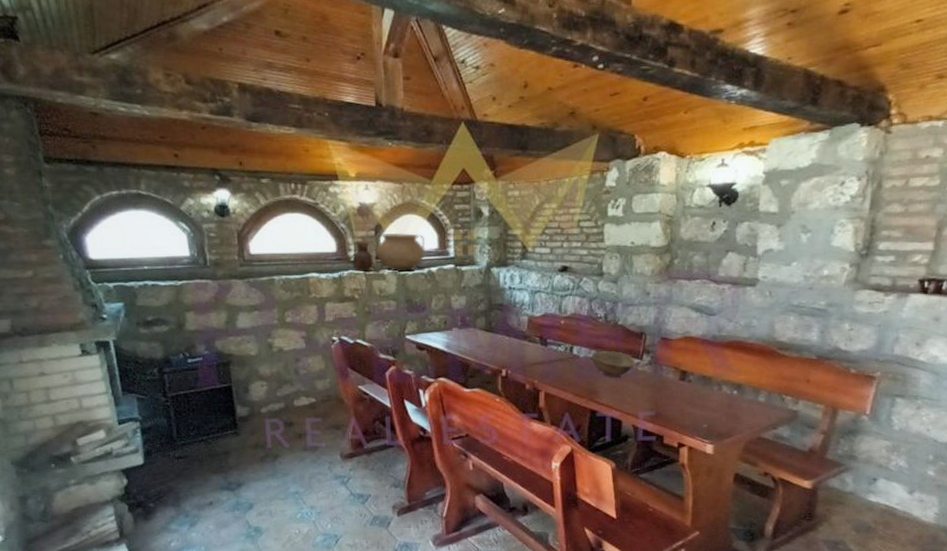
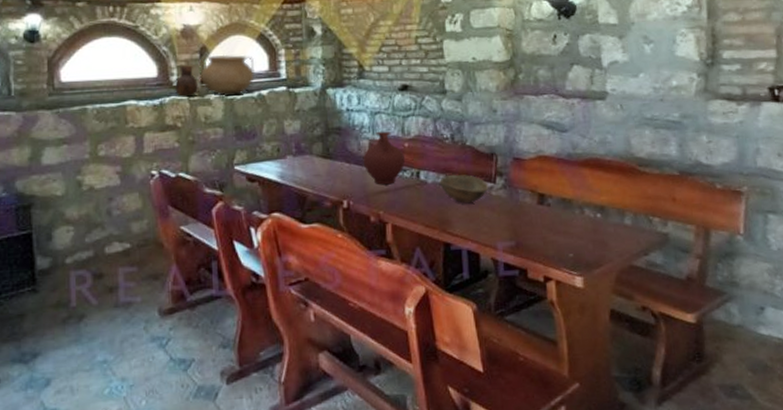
ceramic jug: none [522,308,560,357] -> present [363,131,405,185]

